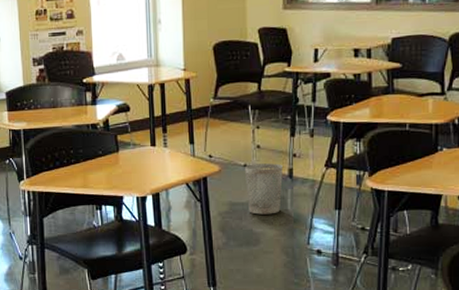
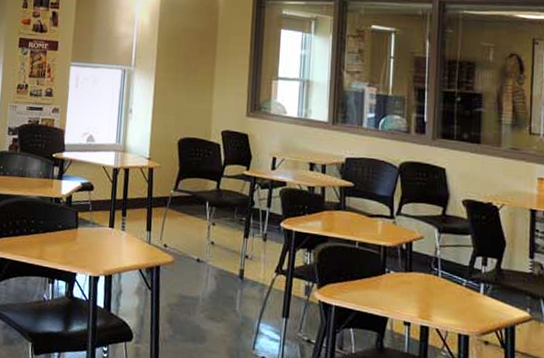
wastebasket: present [244,163,283,215] -> none [196,259,234,313]

